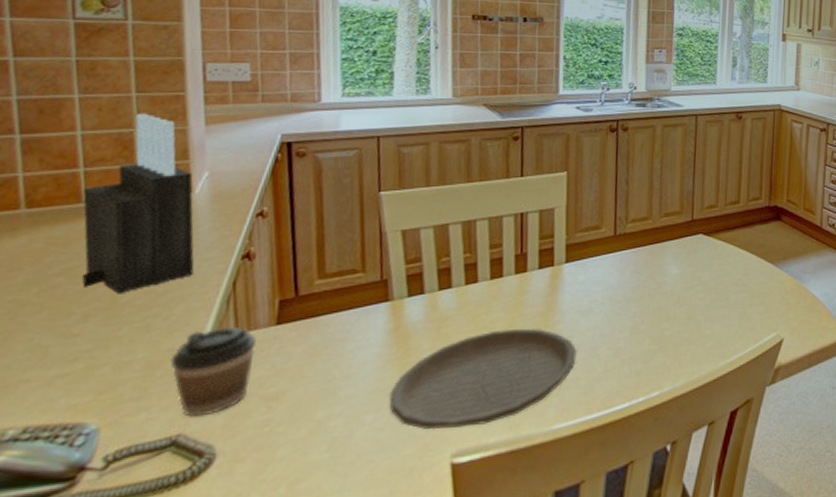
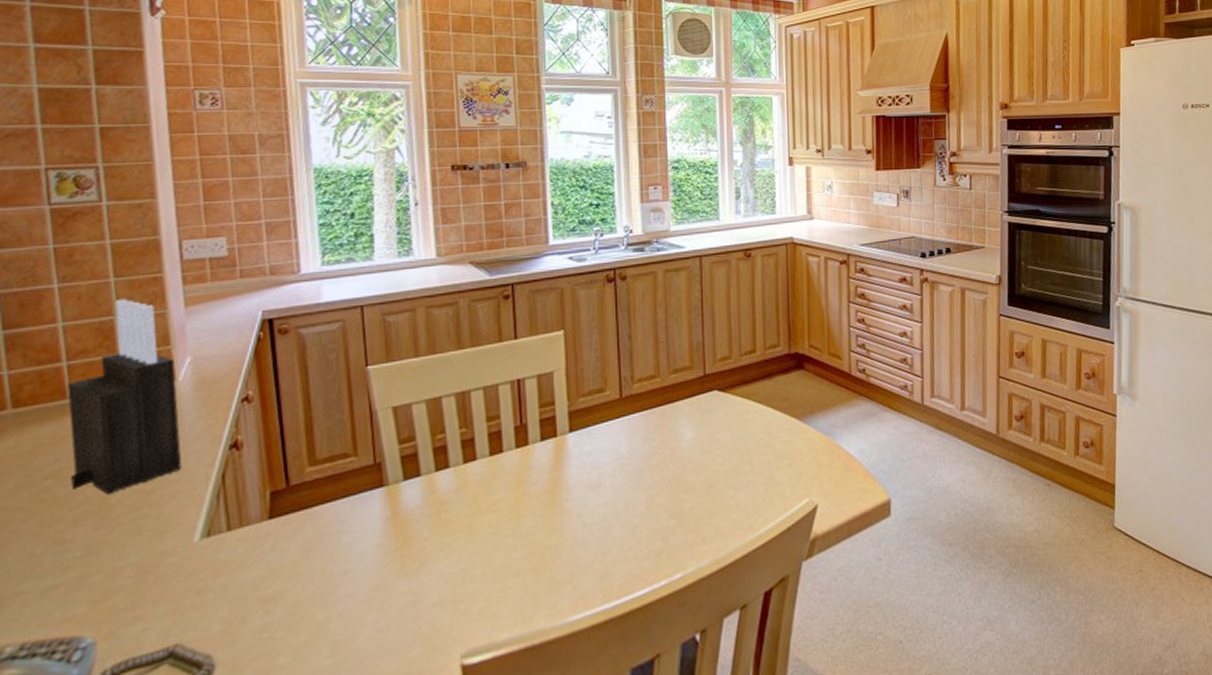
coffee cup: present [170,326,256,417] -> none [163,523,249,625]
plate: present [389,328,577,430] -> none [391,507,589,628]

